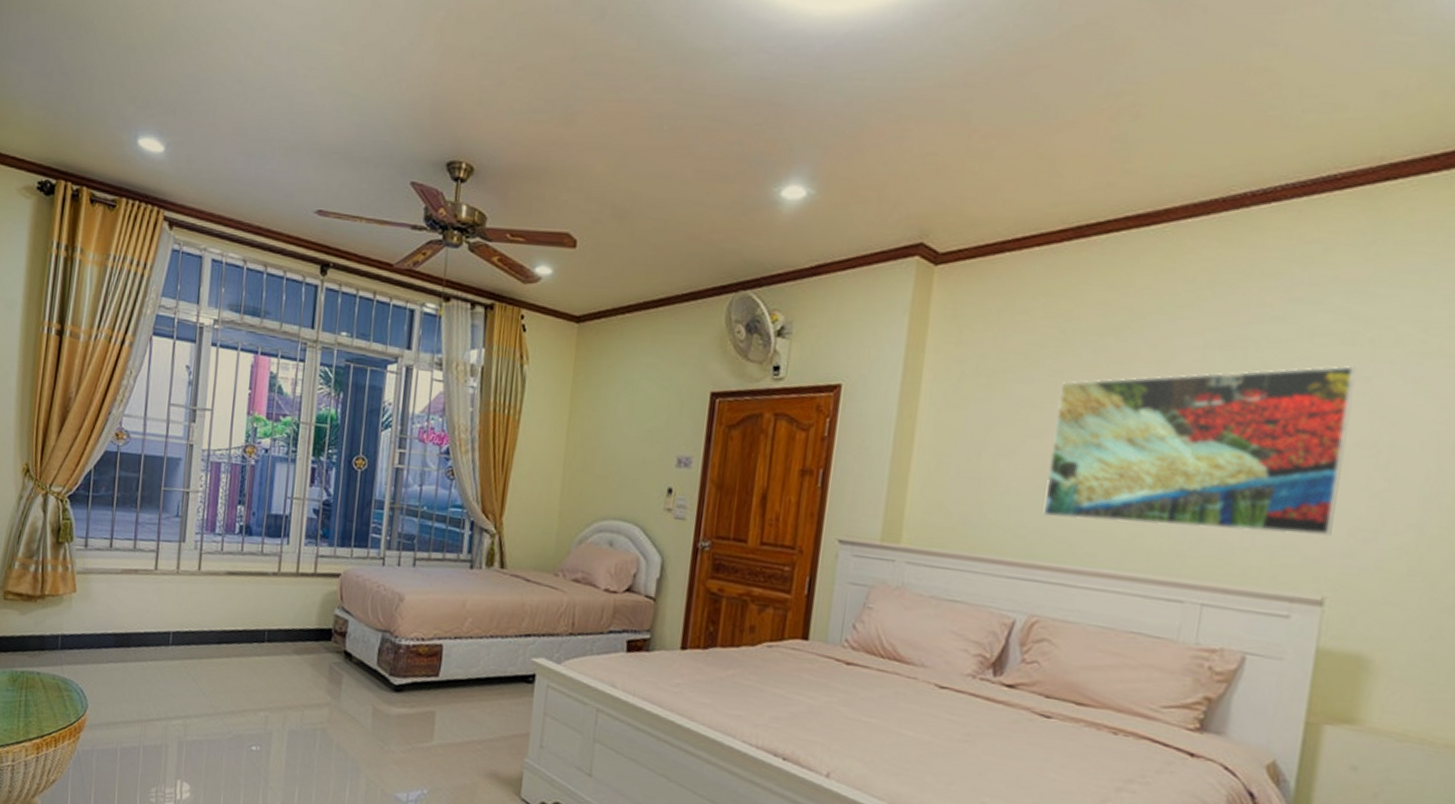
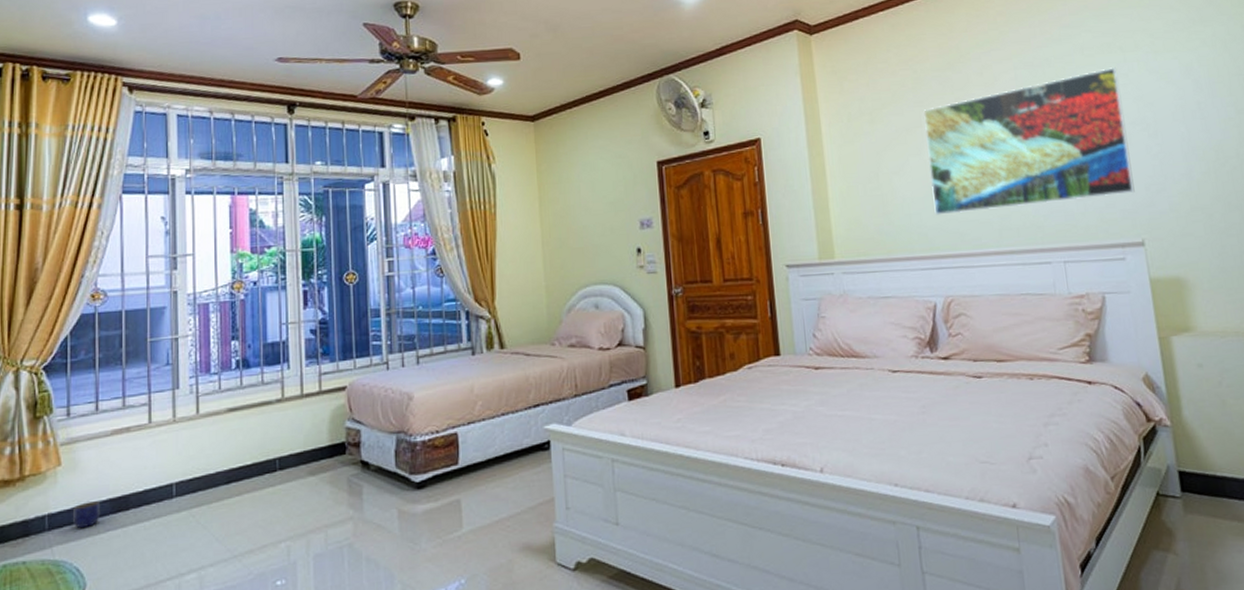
planter: none [82,631,106,655] -> present [73,501,99,528]

